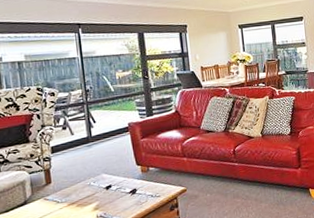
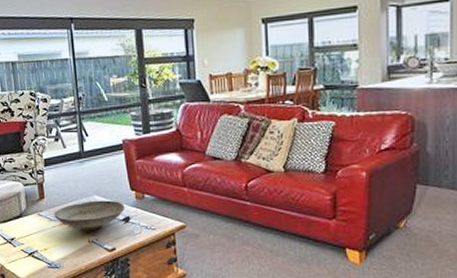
decorative bowl: none [61,176,132,208] -> present [54,200,125,231]

